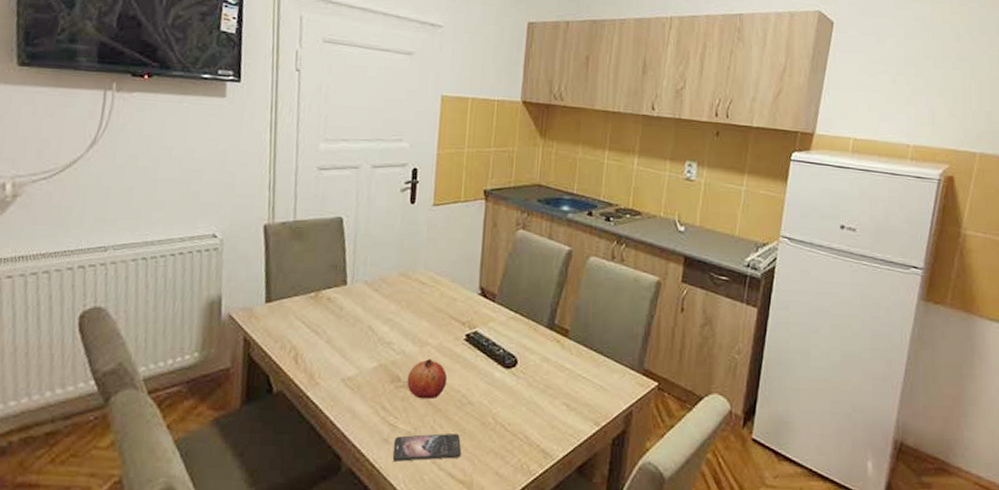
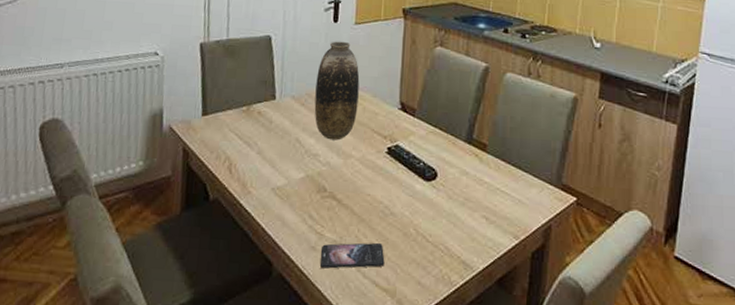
vase: none [388,223,438,328] -> present [314,41,360,141]
fruit: present [407,358,448,400] -> none [332,170,371,210]

